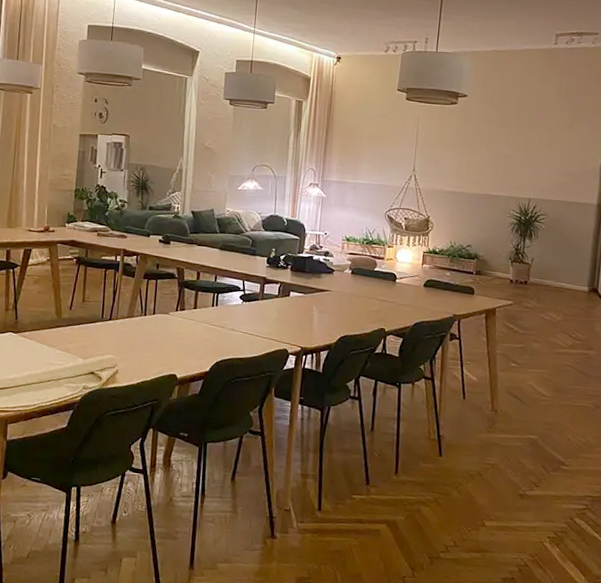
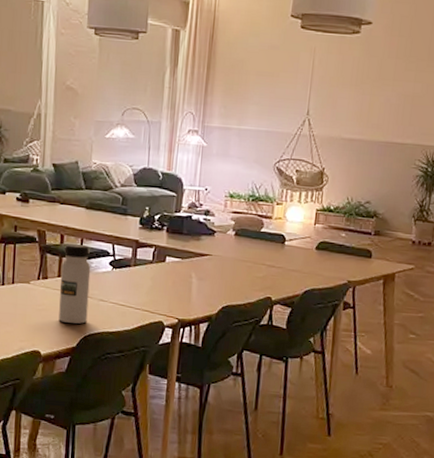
water bottle: none [194,280,224,351] -> present [58,244,91,324]

